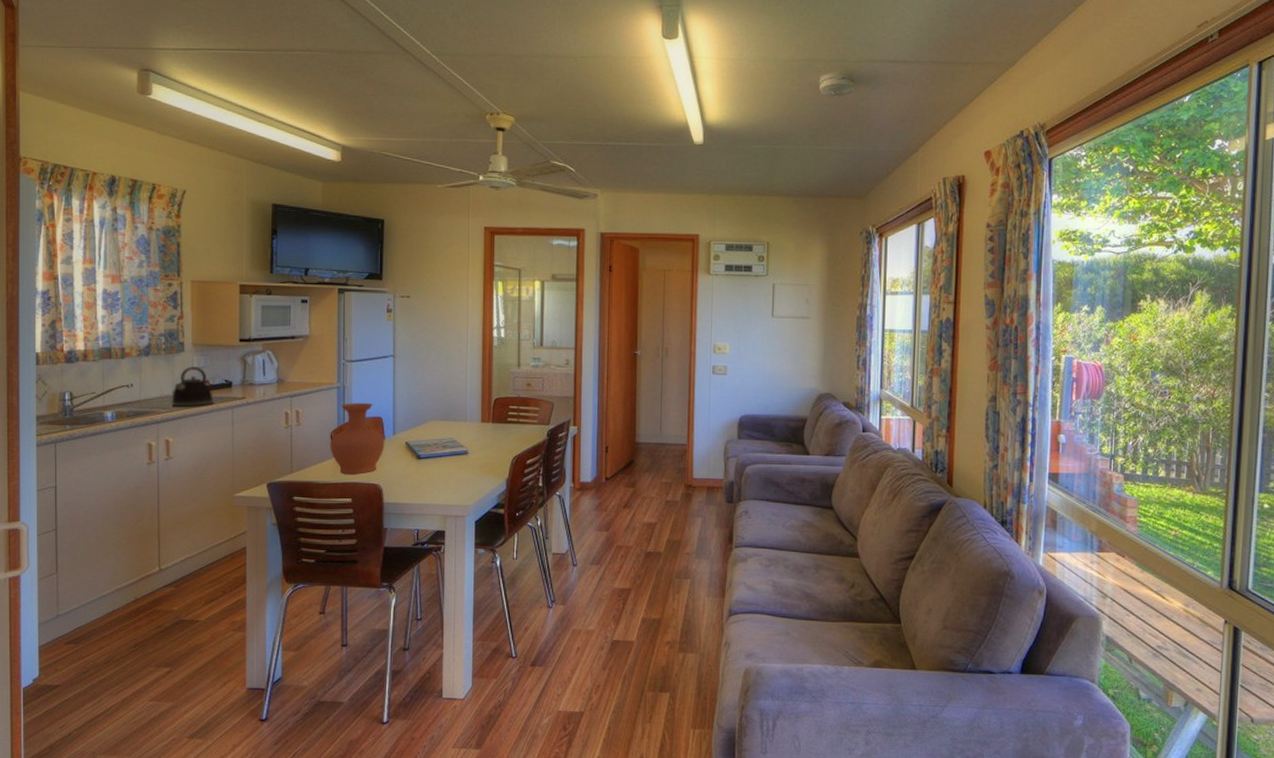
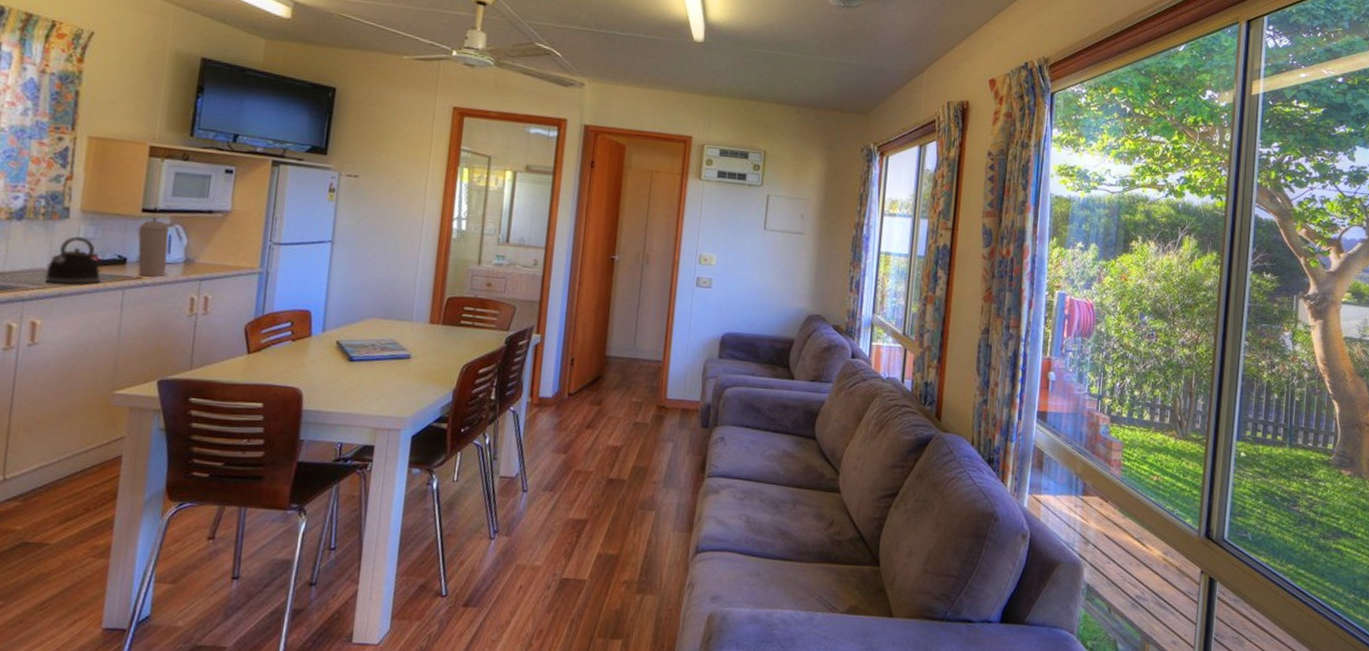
canister: none [238,344,264,397] -> present [138,216,170,278]
vase: present [330,402,385,474] -> none [242,291,312,376]

